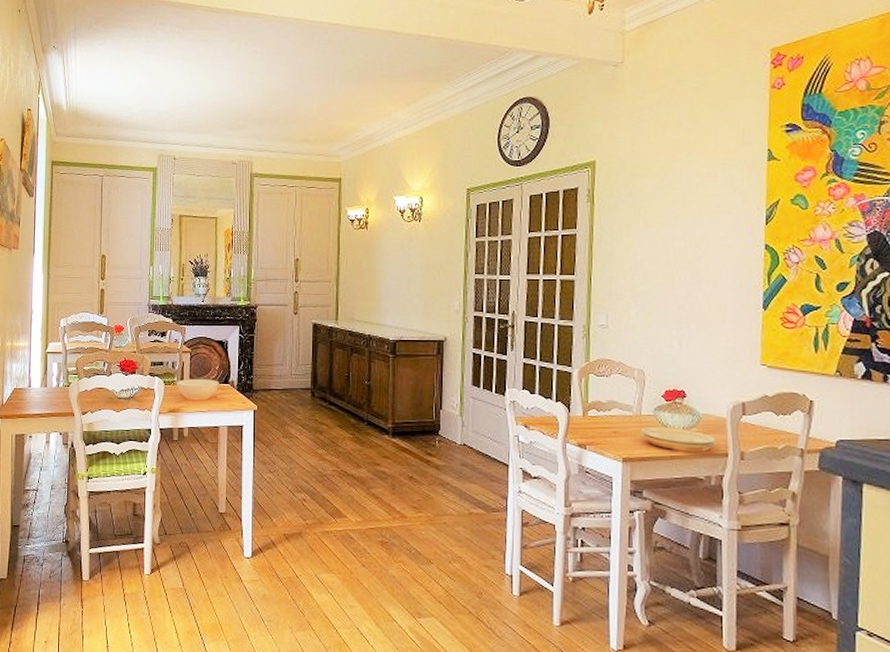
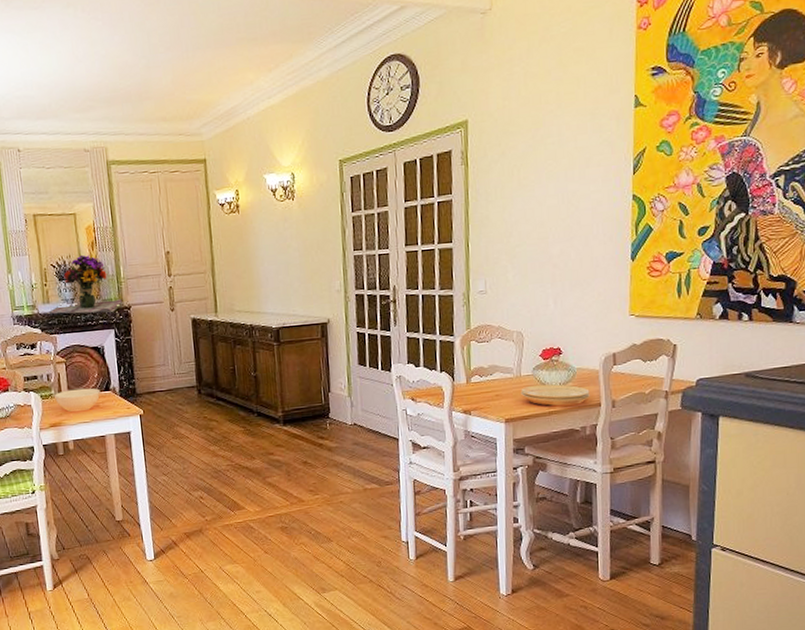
flower arrangement: none [179,253,252,310] -> present [46,253,125,315]

